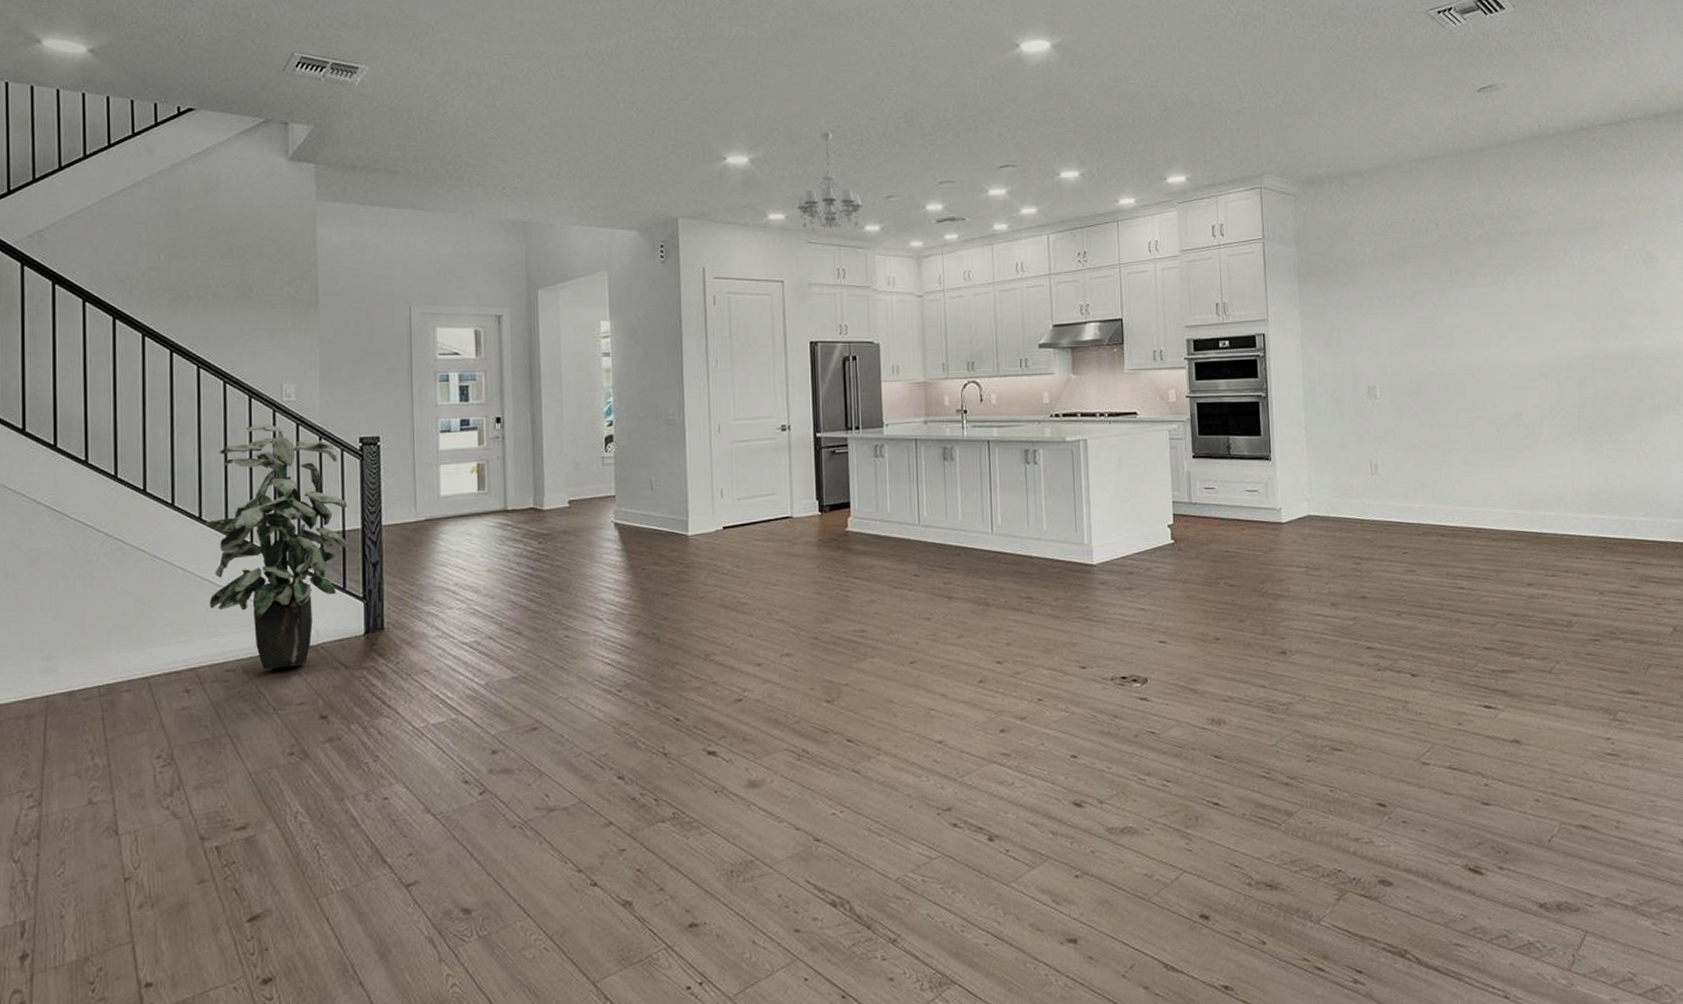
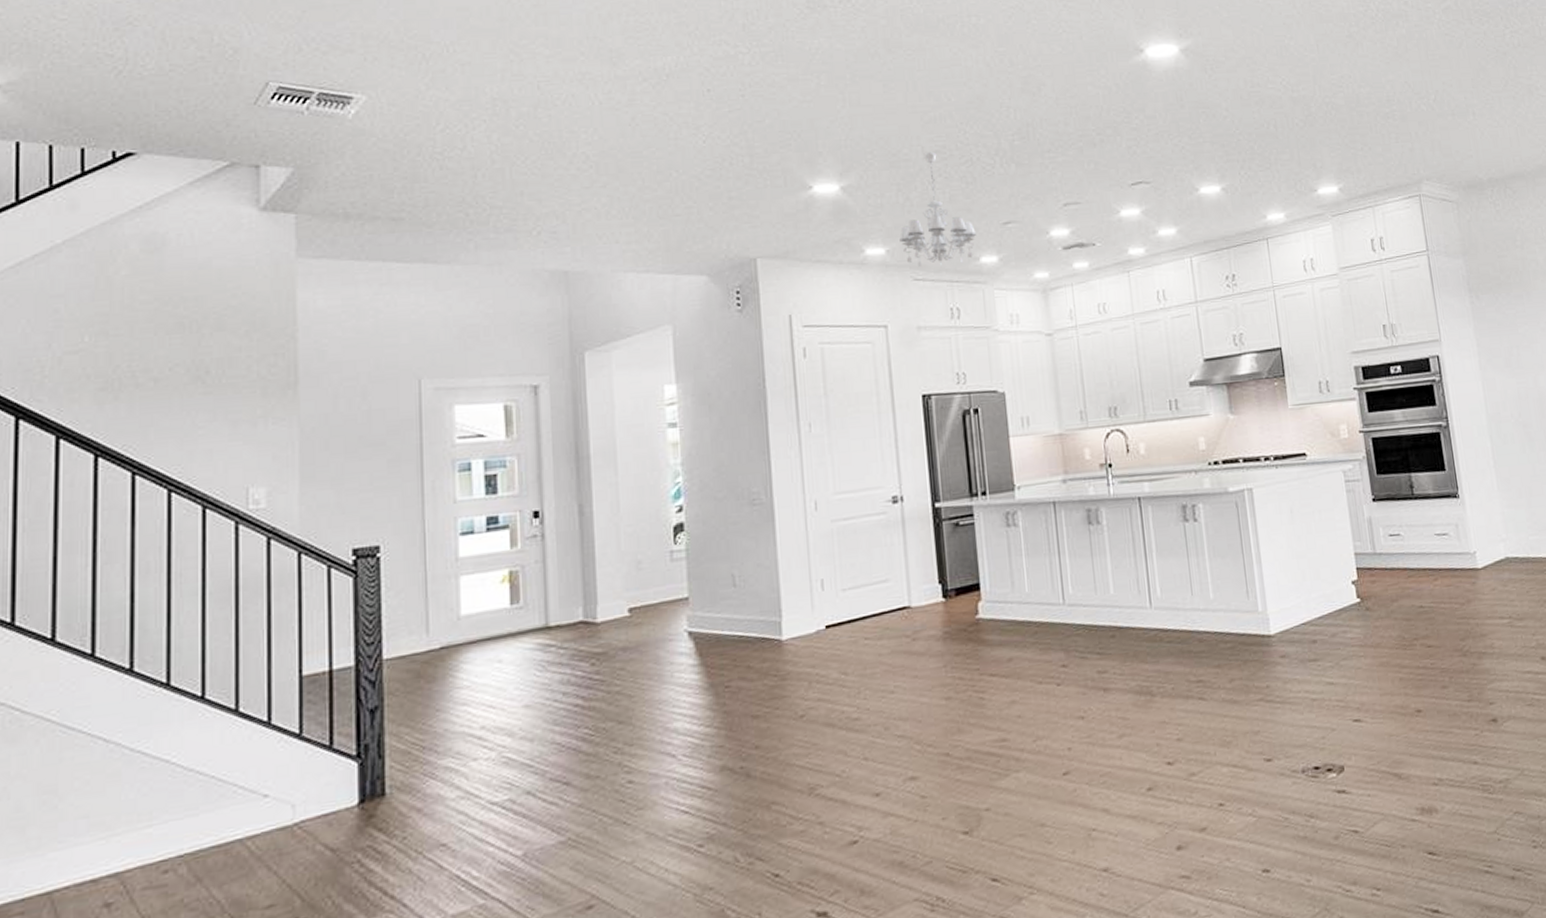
indoor plant: present [203,423,348,669] -> none [136,540,336,865]

